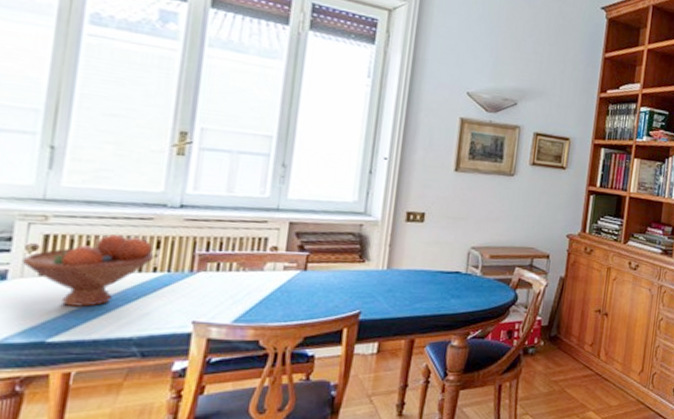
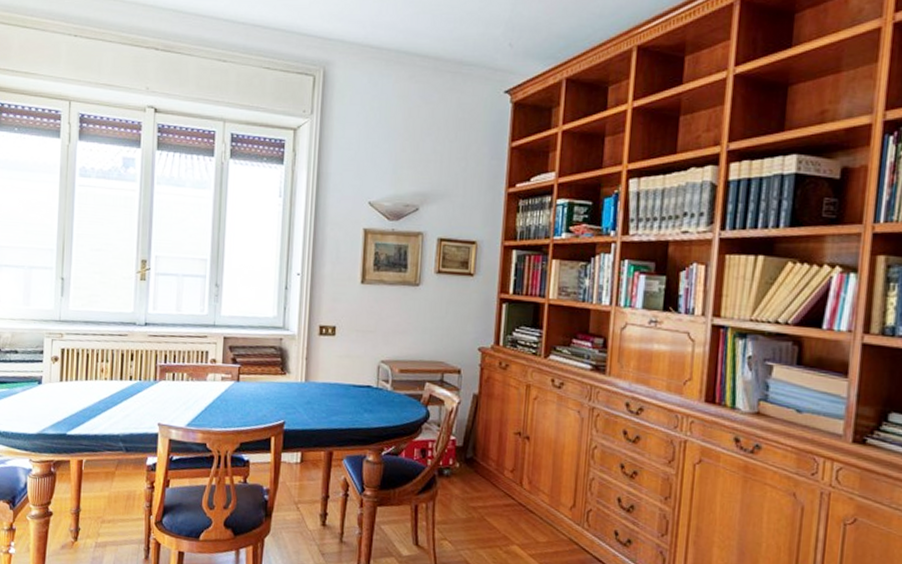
fruit bowl: present [21,234,155,307] -> none [49,348,130,408]

